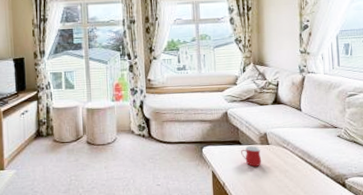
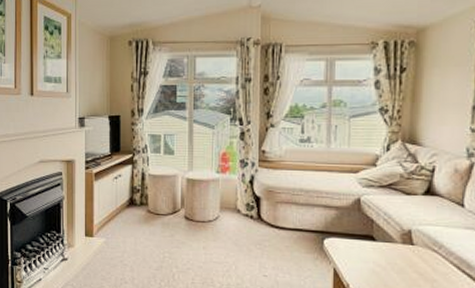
mug: present [241,146,262,167] -> none [374,244,402,270]

